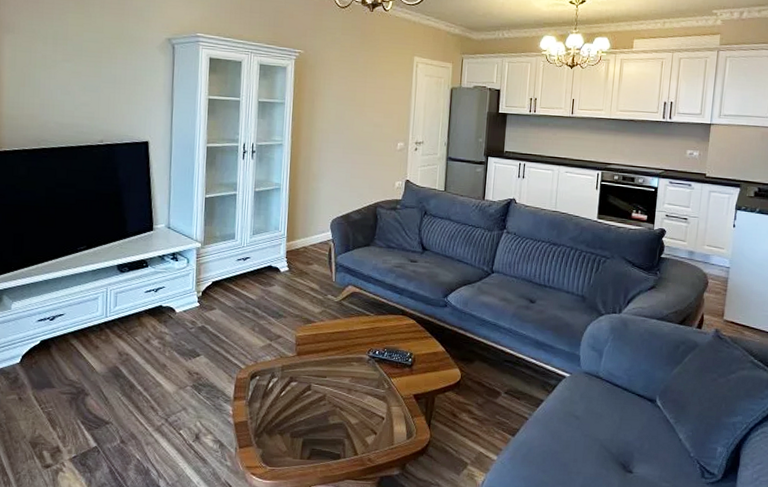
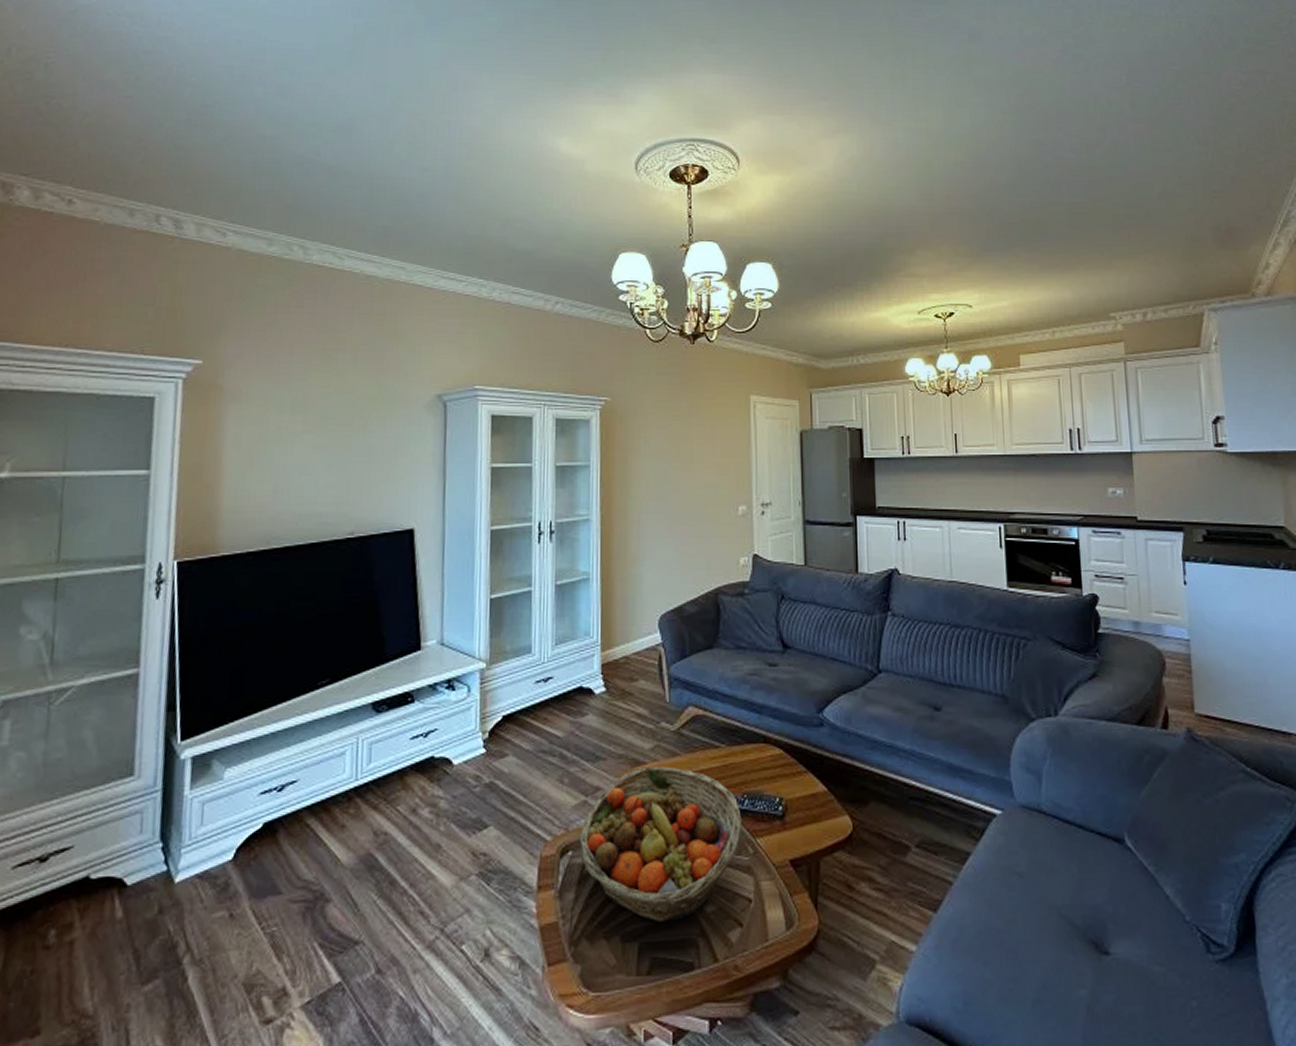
fruit basket: none [264,324,382,428] -> present [579,766,742,923]

